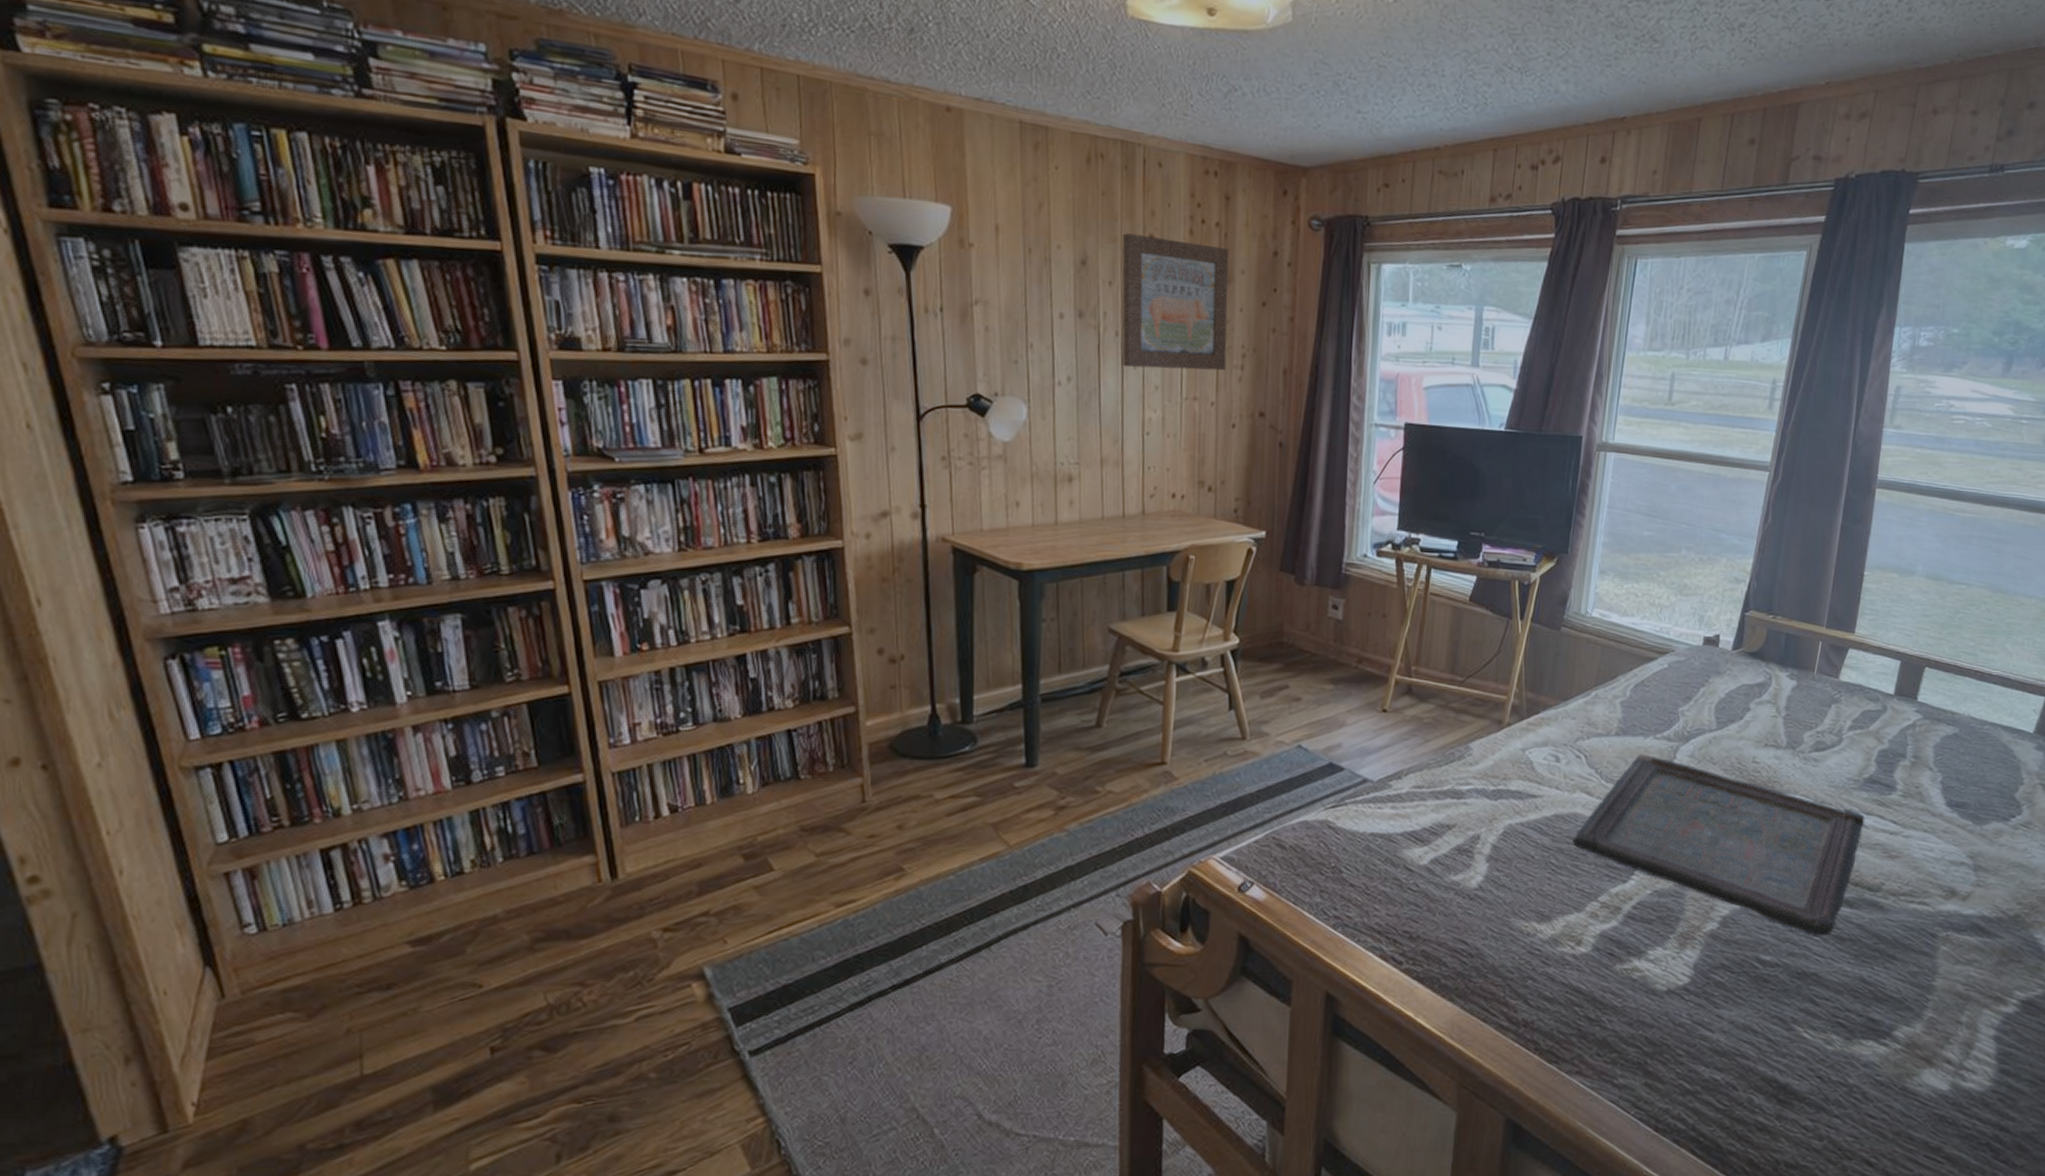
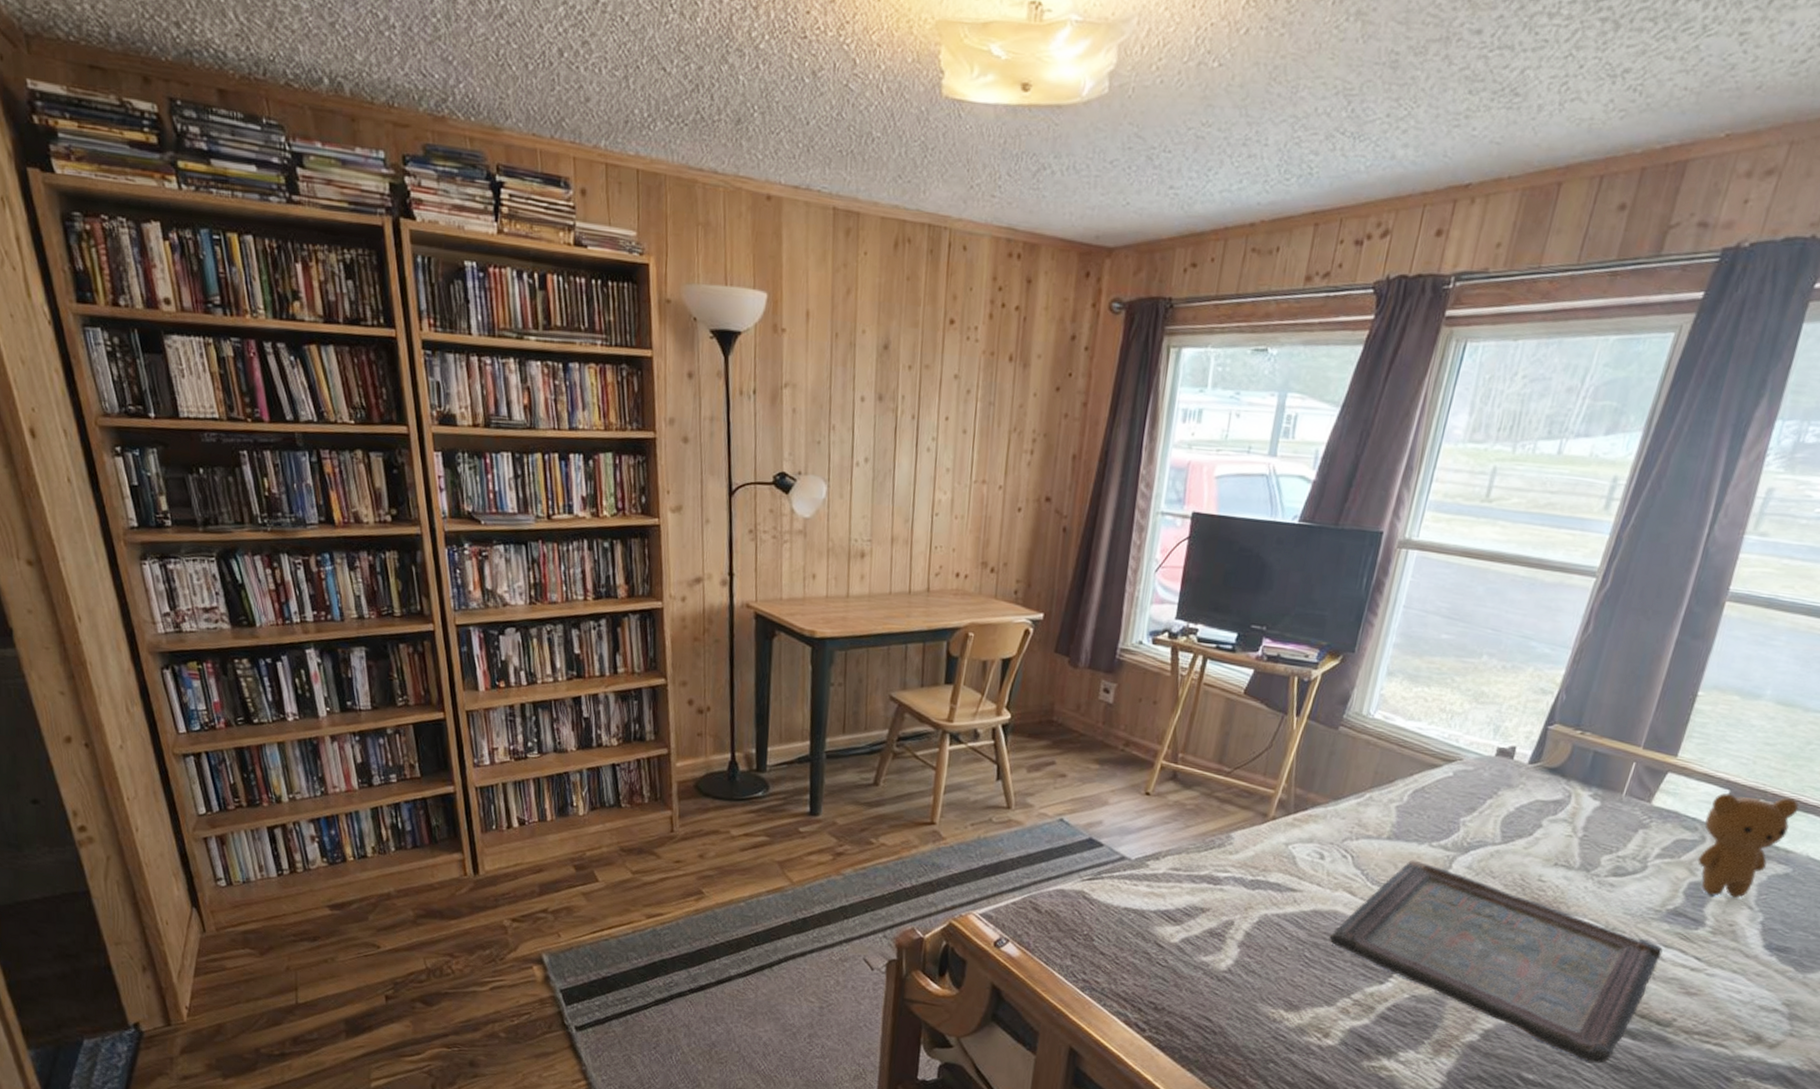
wall art: present [1122,233,1229,371] -> none [917,317,1027,455]
teddy bear: none [1883,663,1957,761] -> present [1697,793,1800,898]

